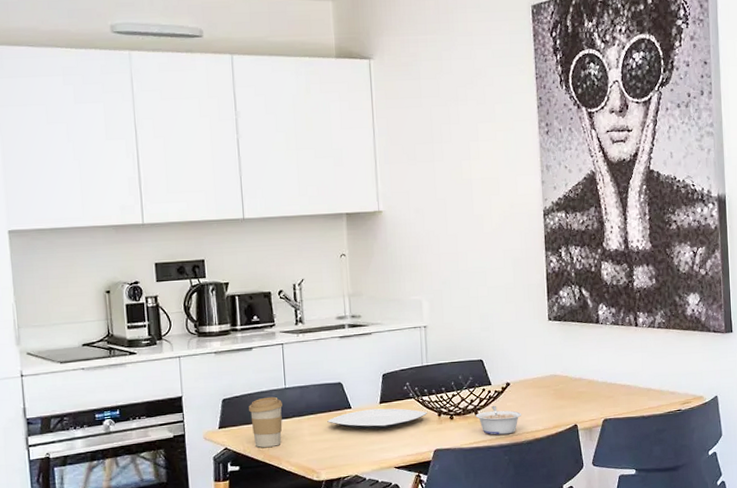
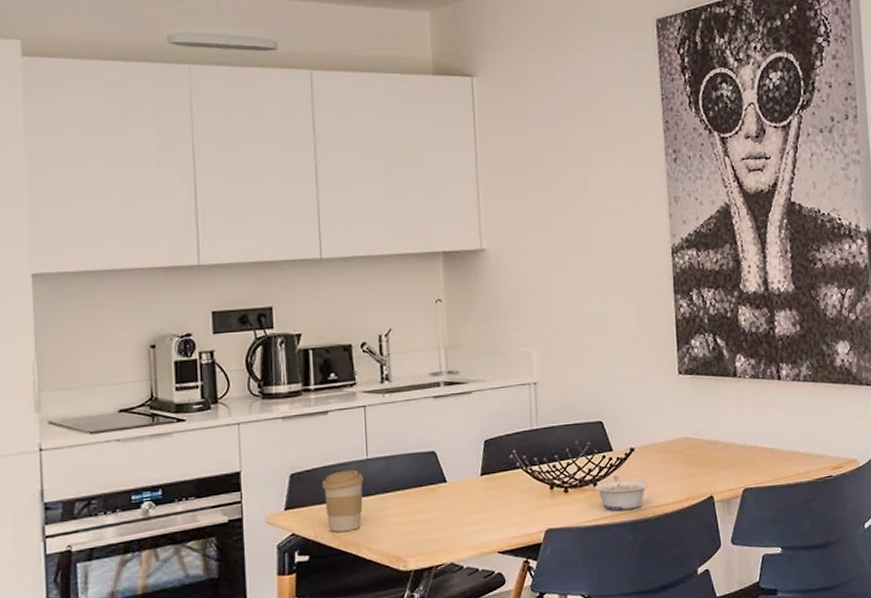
plate: present [327,408,428,430] -> none [417,481,538,507]

